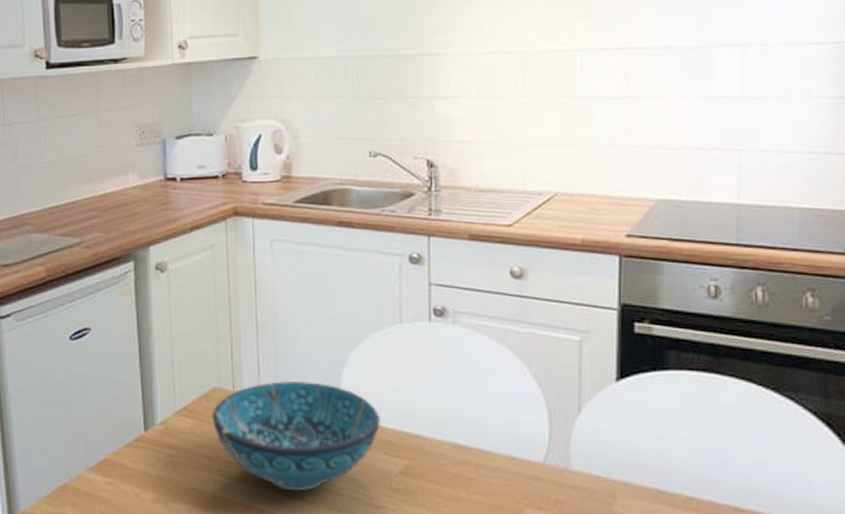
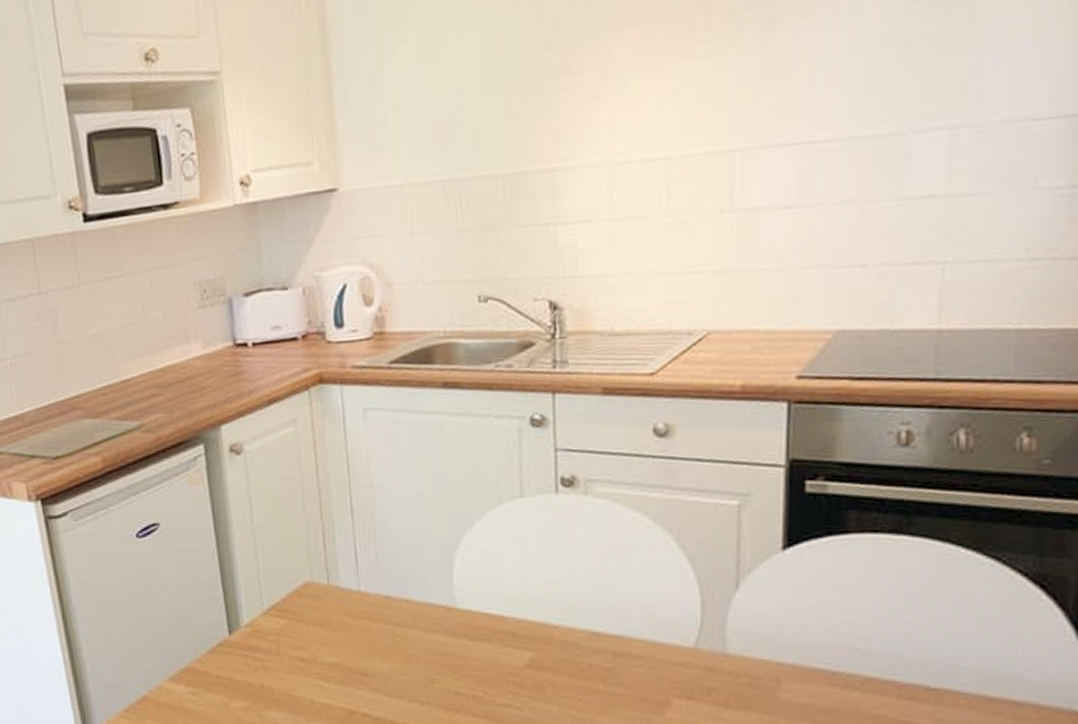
decorative bowl: present [211,380,381,491] -> none [304,569,502,692]

